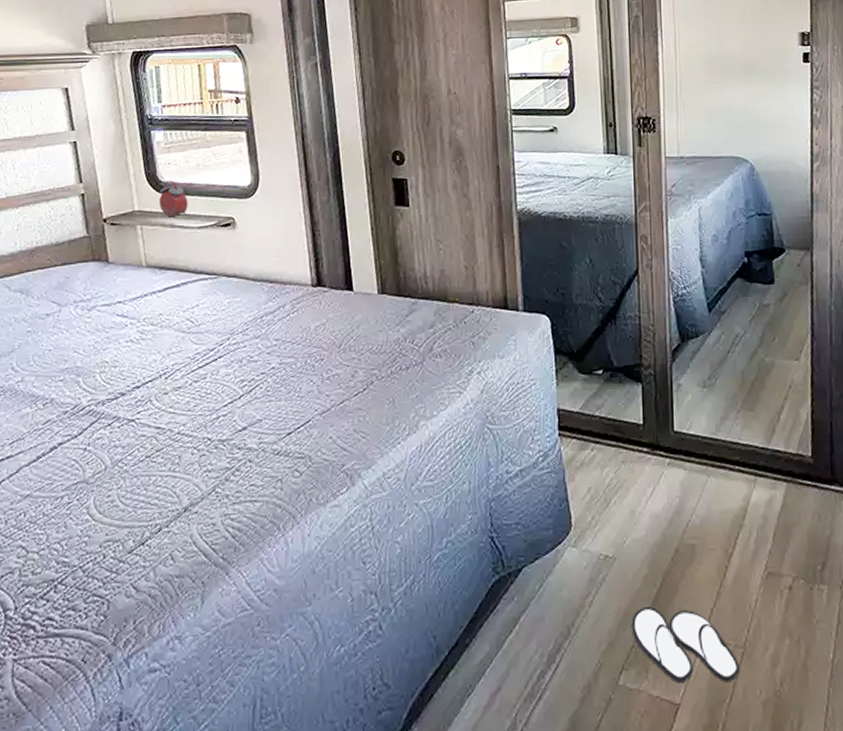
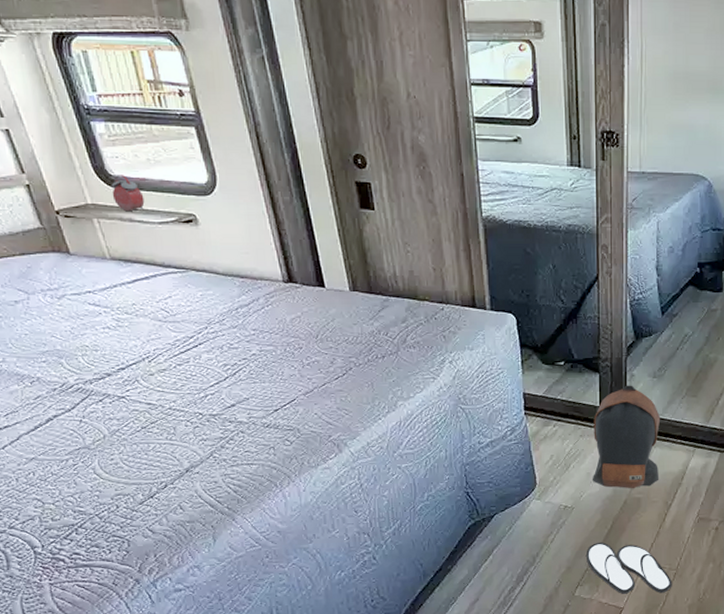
backpack: none [636,397,715,532] -> present [593,385,660,489]

